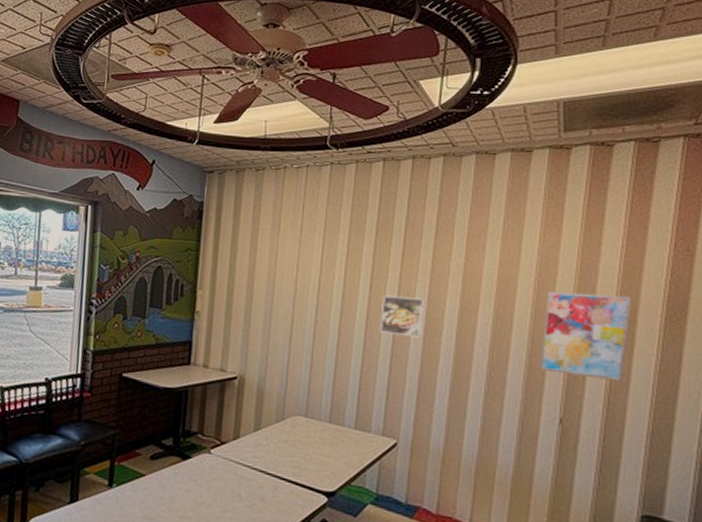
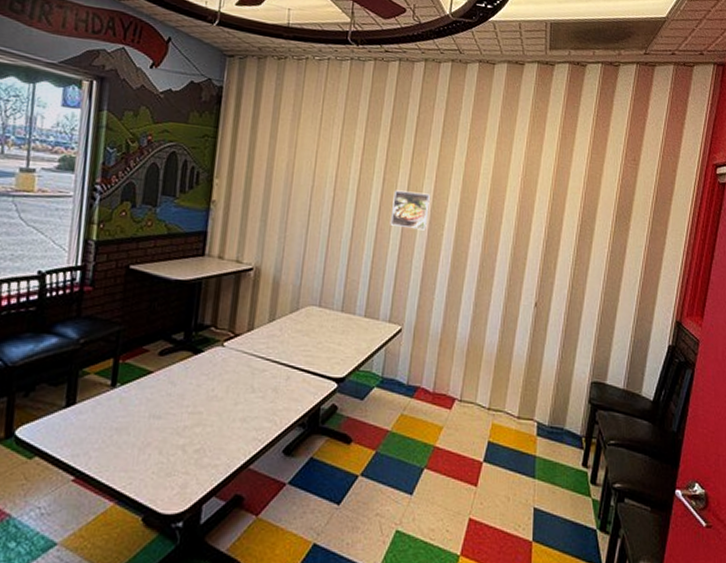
wall art: present [539,290,631,381] -> none [521,190,592,270]

